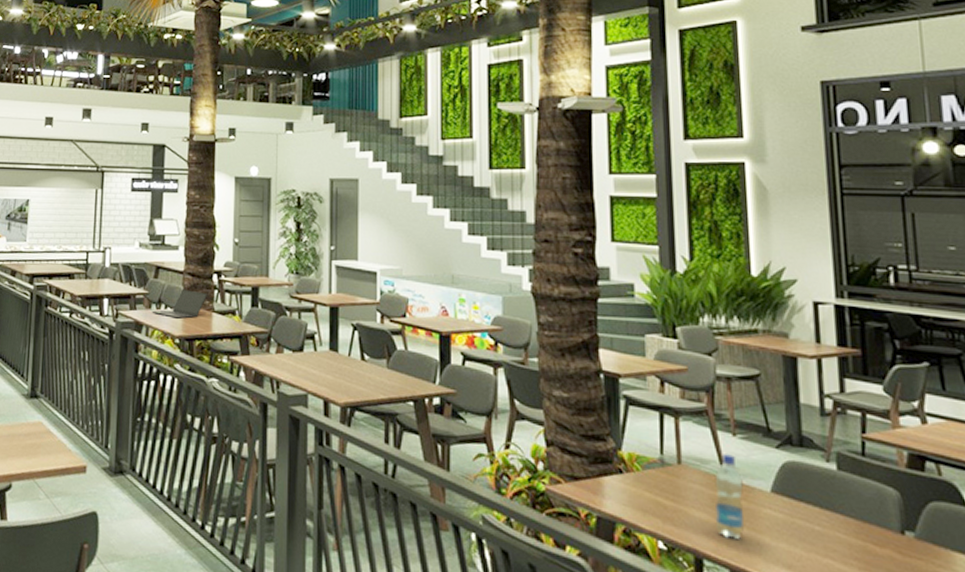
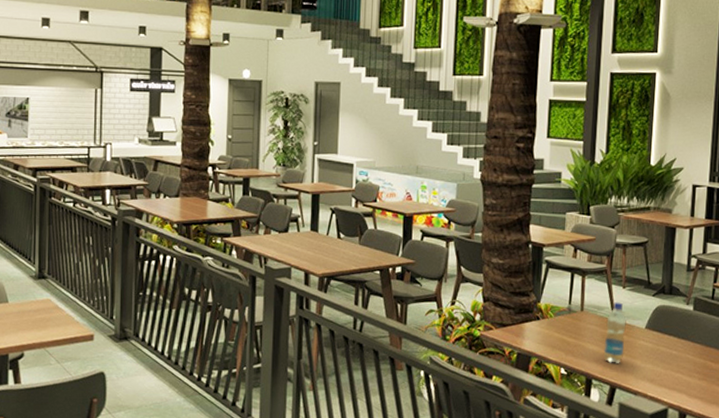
laptop: present [152,289,208,319] -> none [151,180,204,206]

